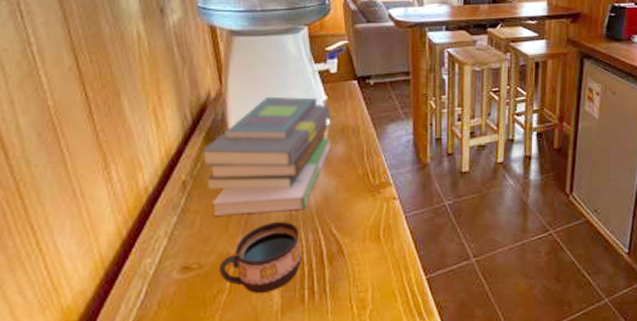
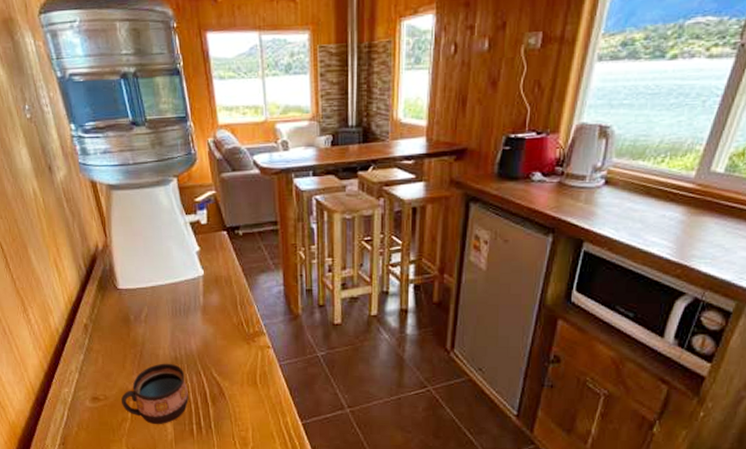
books: present [202,97,331,216] -> none [96,248,206,356]

